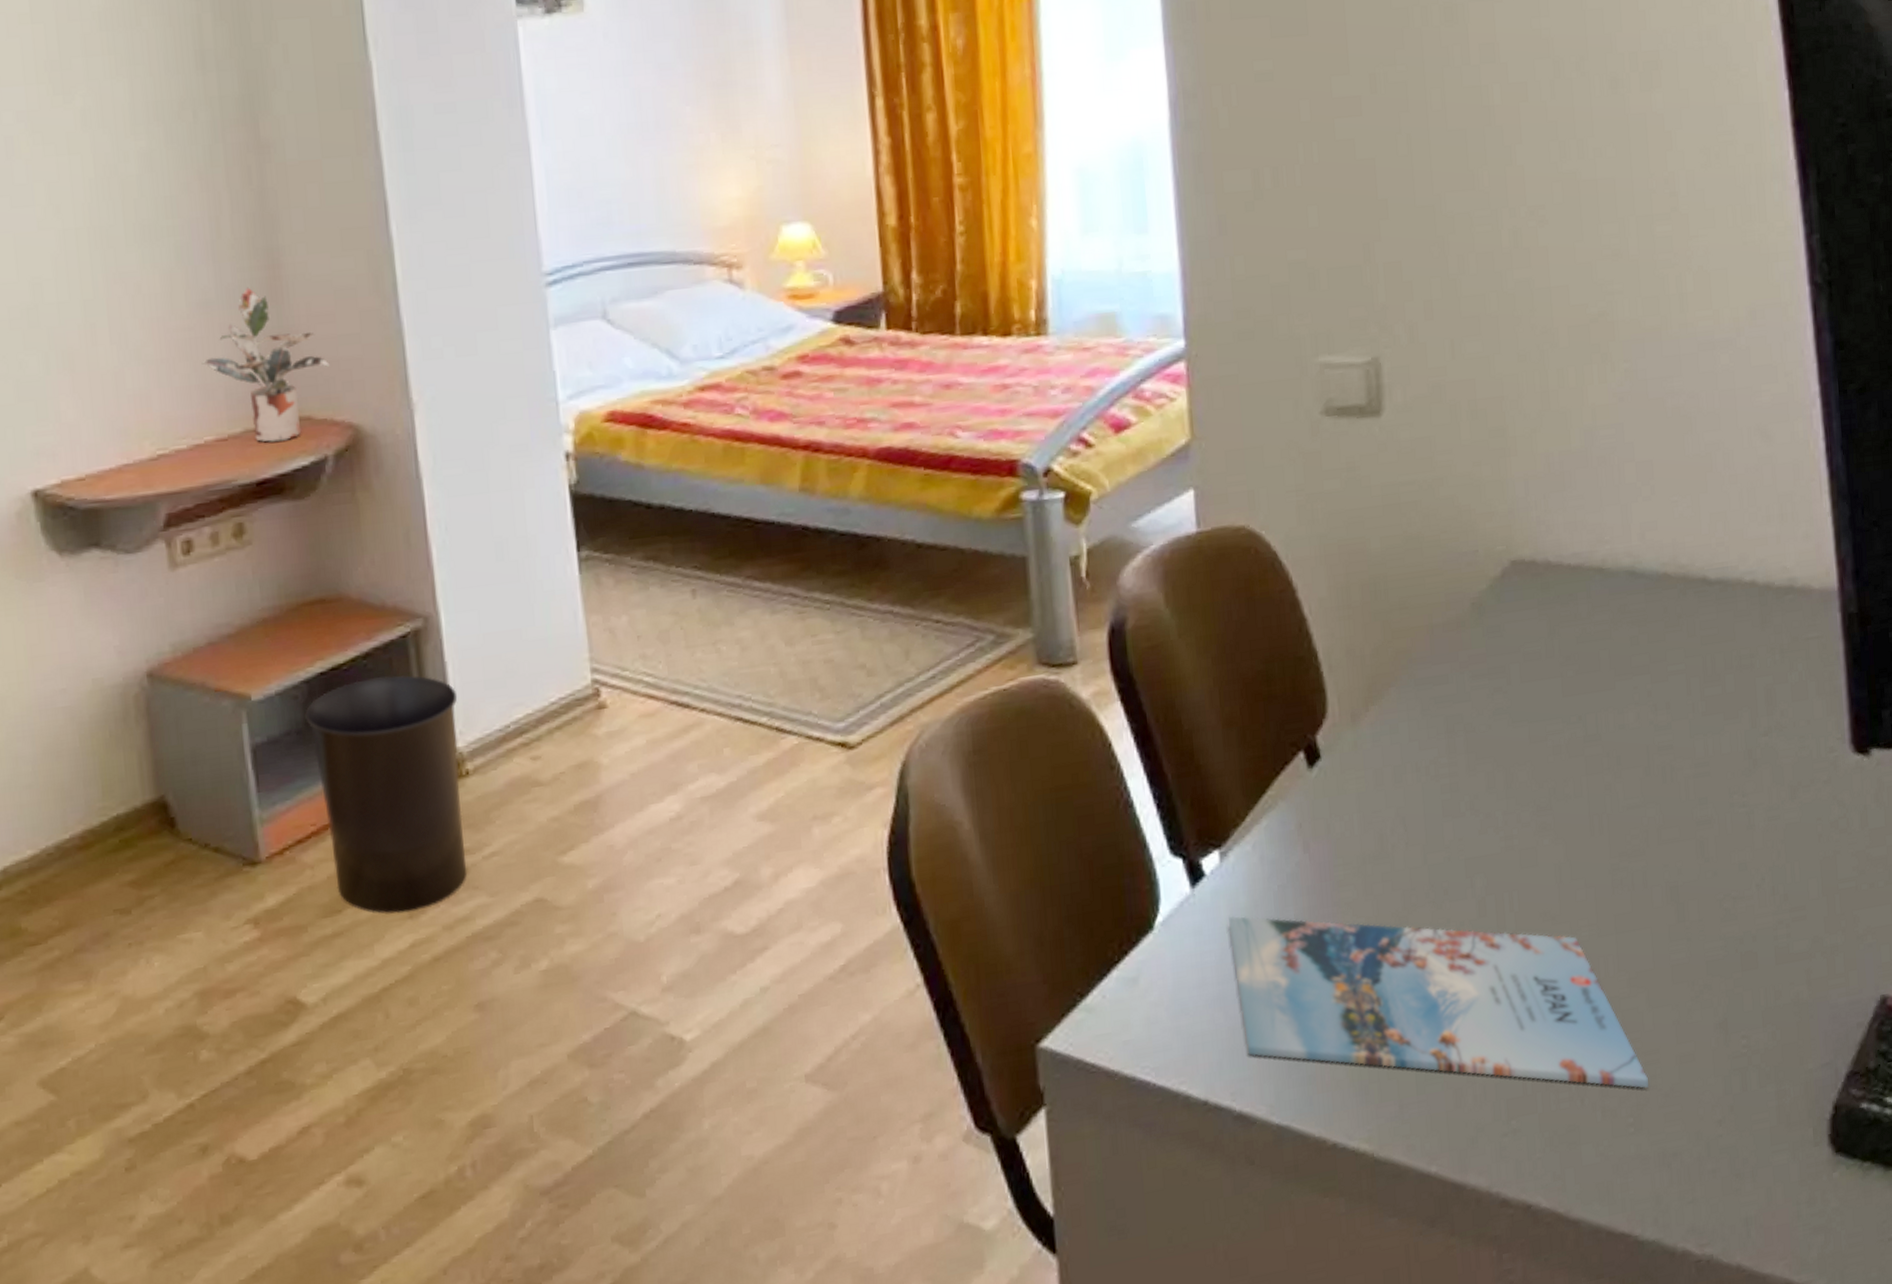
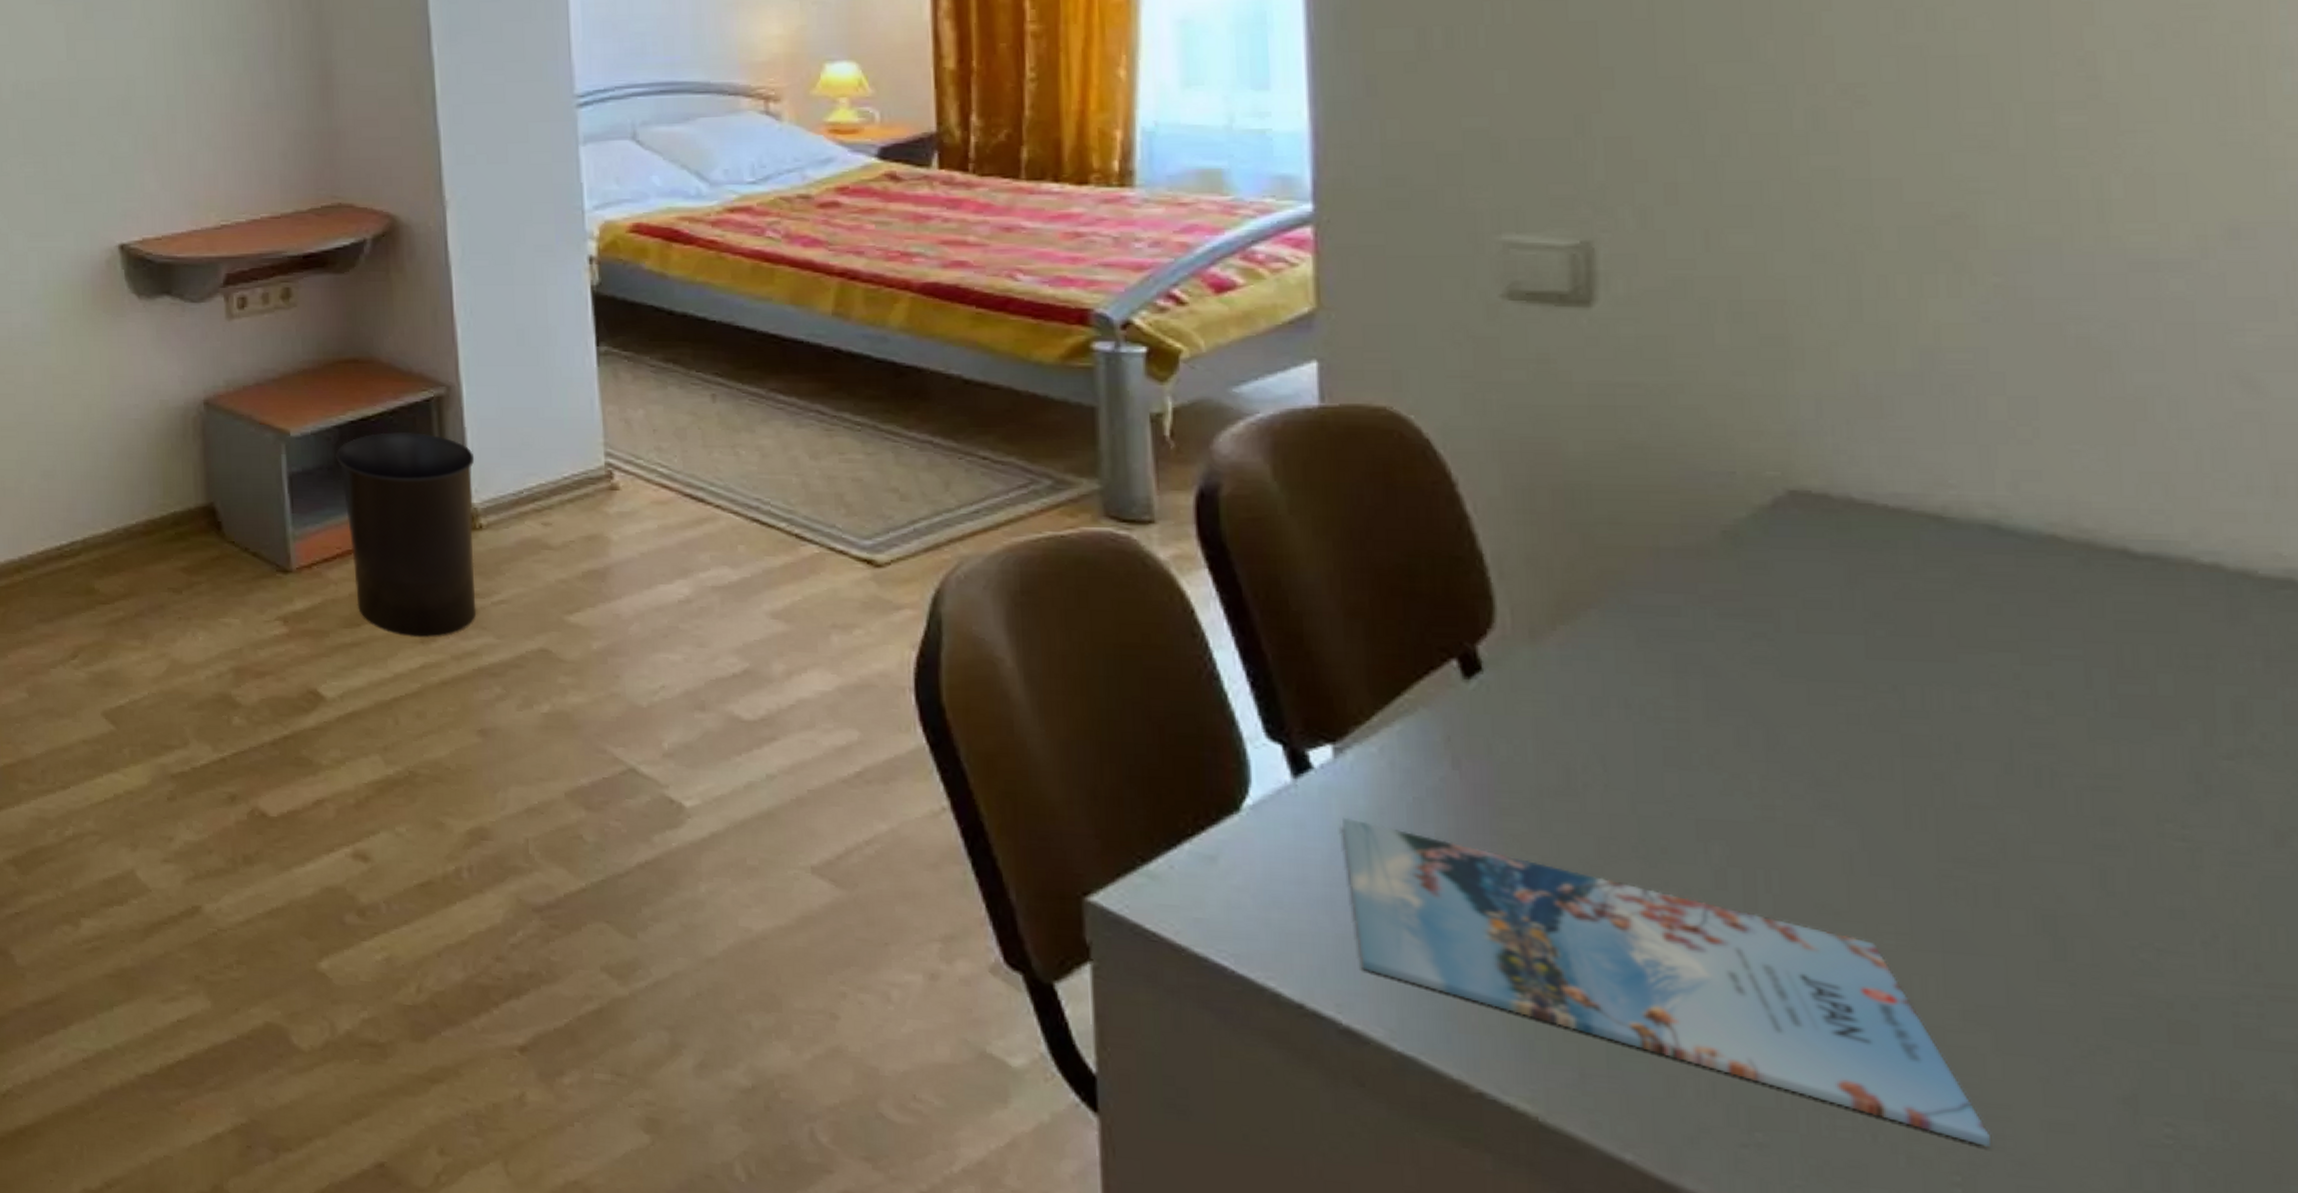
potted plant: present [201,287,330,442] -> none [261,93,372,223]

